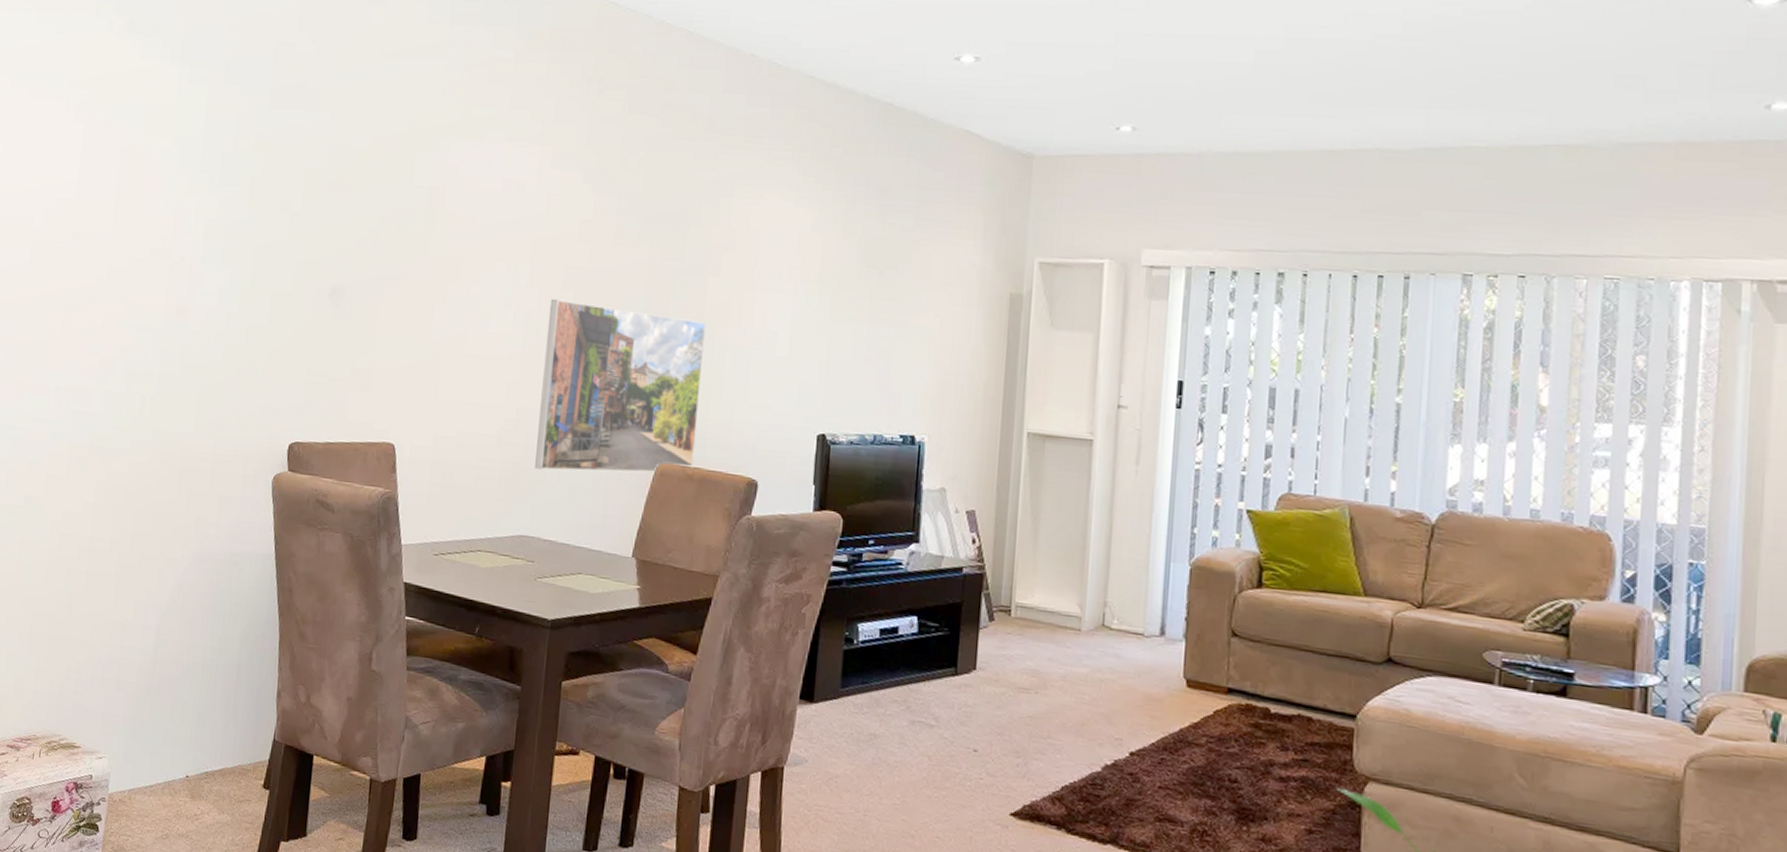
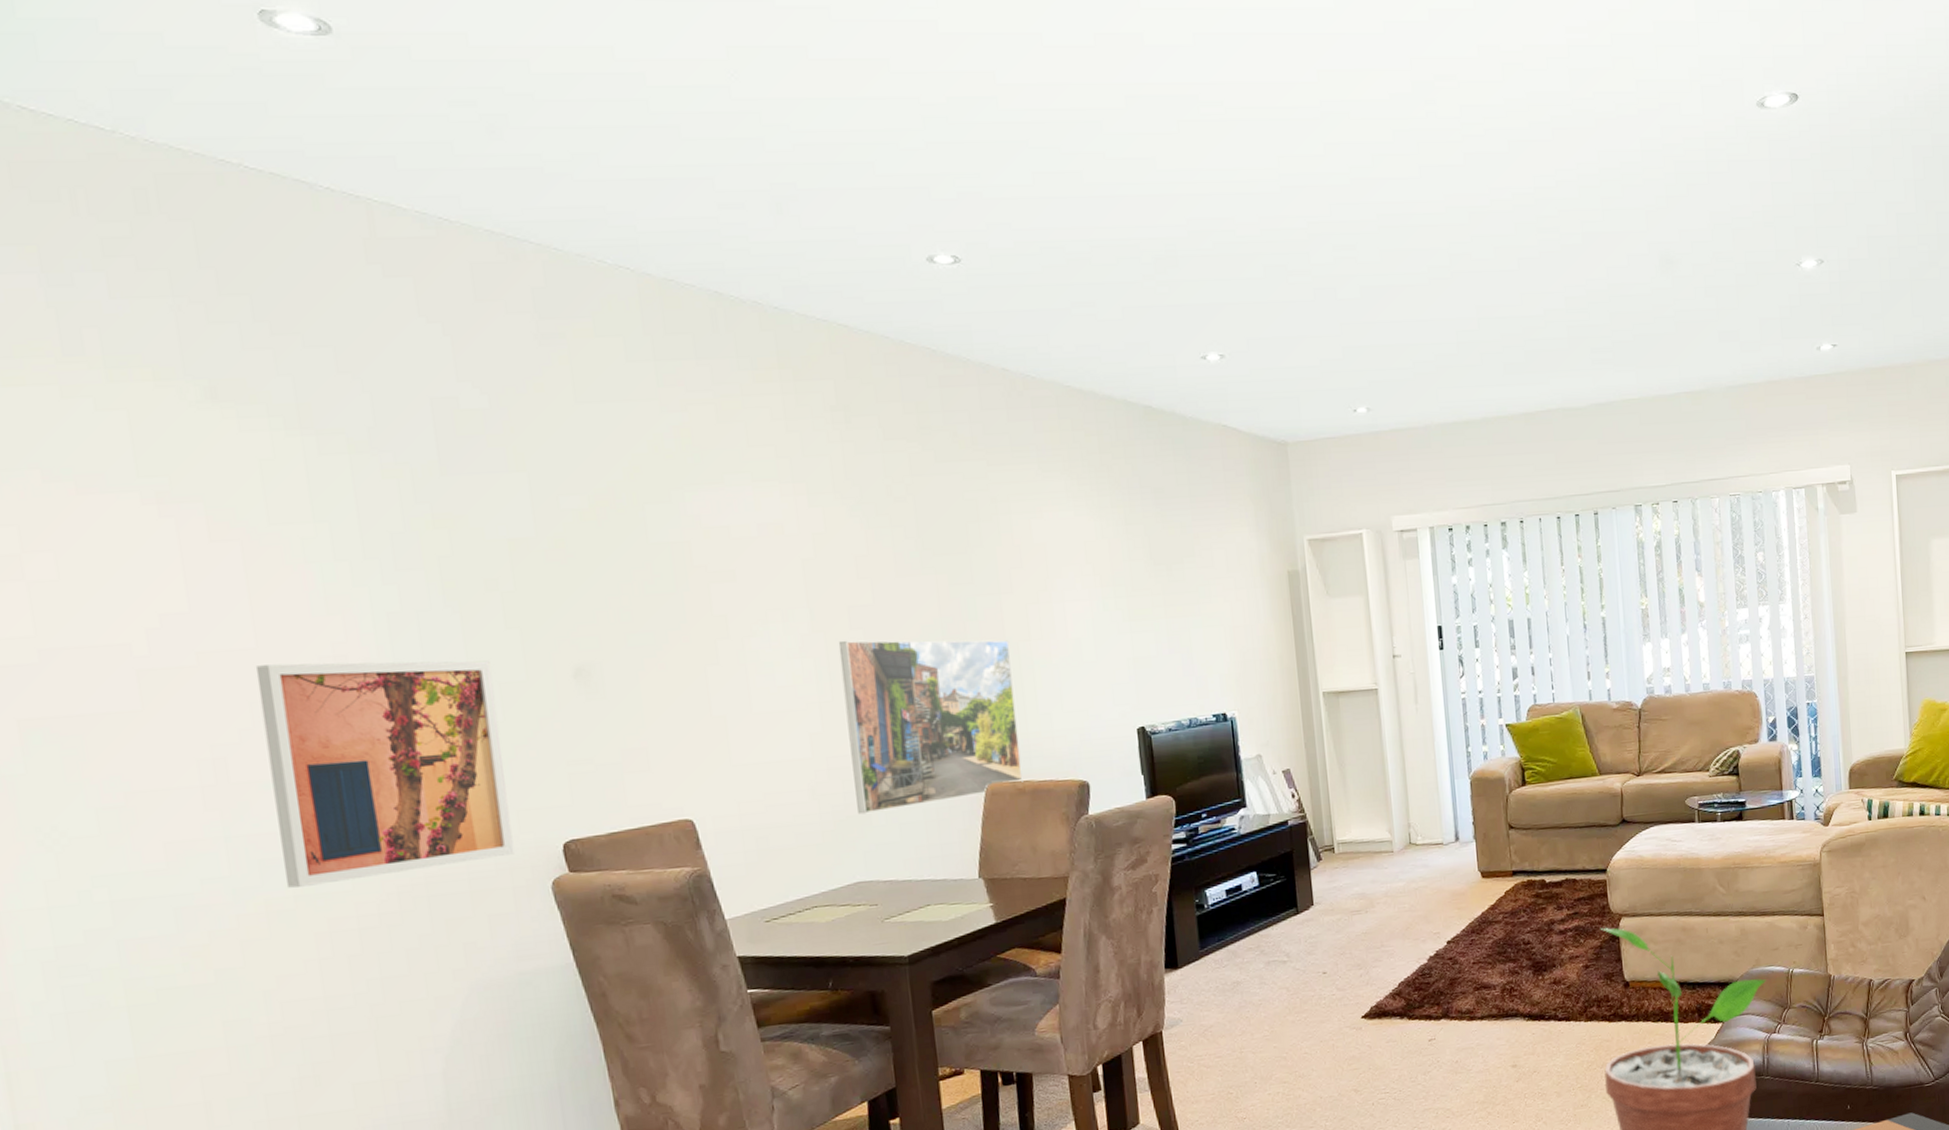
wall art: none [87,249,270,446] -> present [255,660,515,888]

